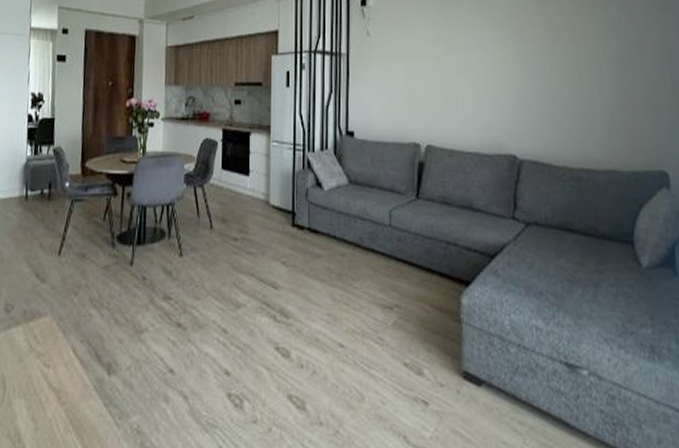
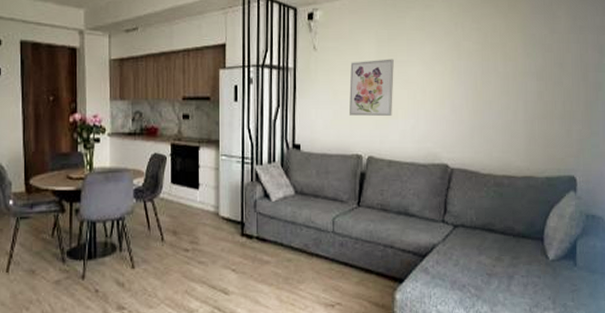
wall art: none [405,44,453,102] -> present [348,59,394,116]

